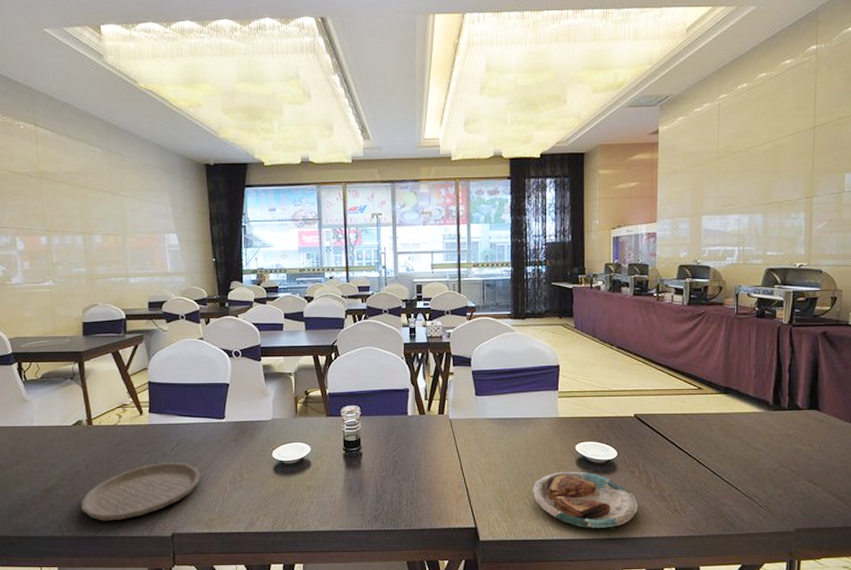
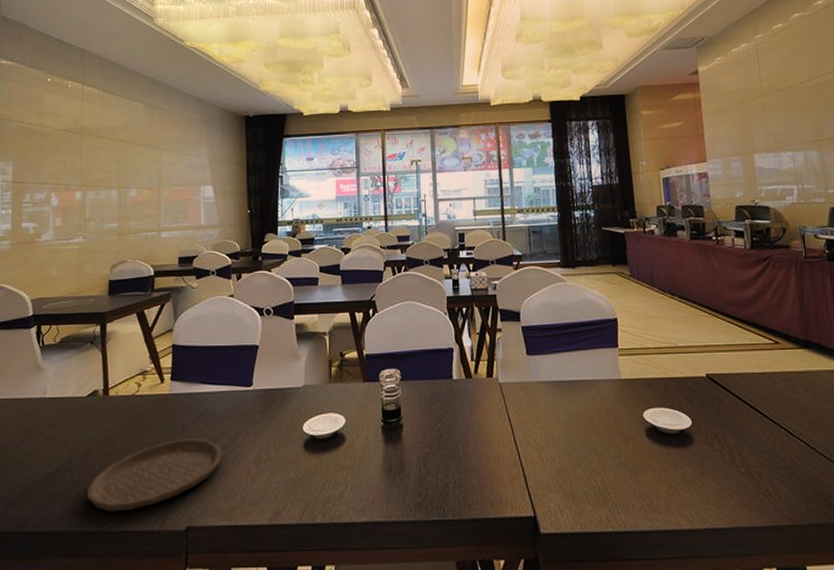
plate: present [532,471,639,530] -> none [597,444,724,519]

